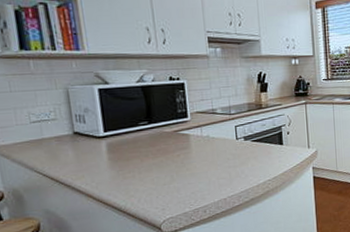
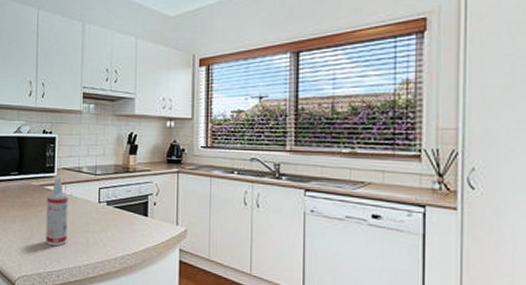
spray bottle: none [183,121,210,186] -> present [46,178,69,247]

